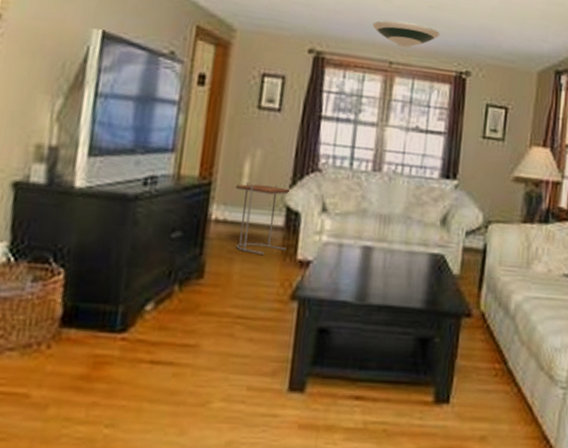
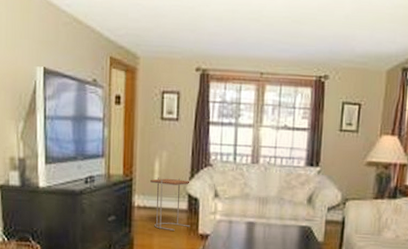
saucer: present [372,20,440,48] -> none [245,37,302,59]

